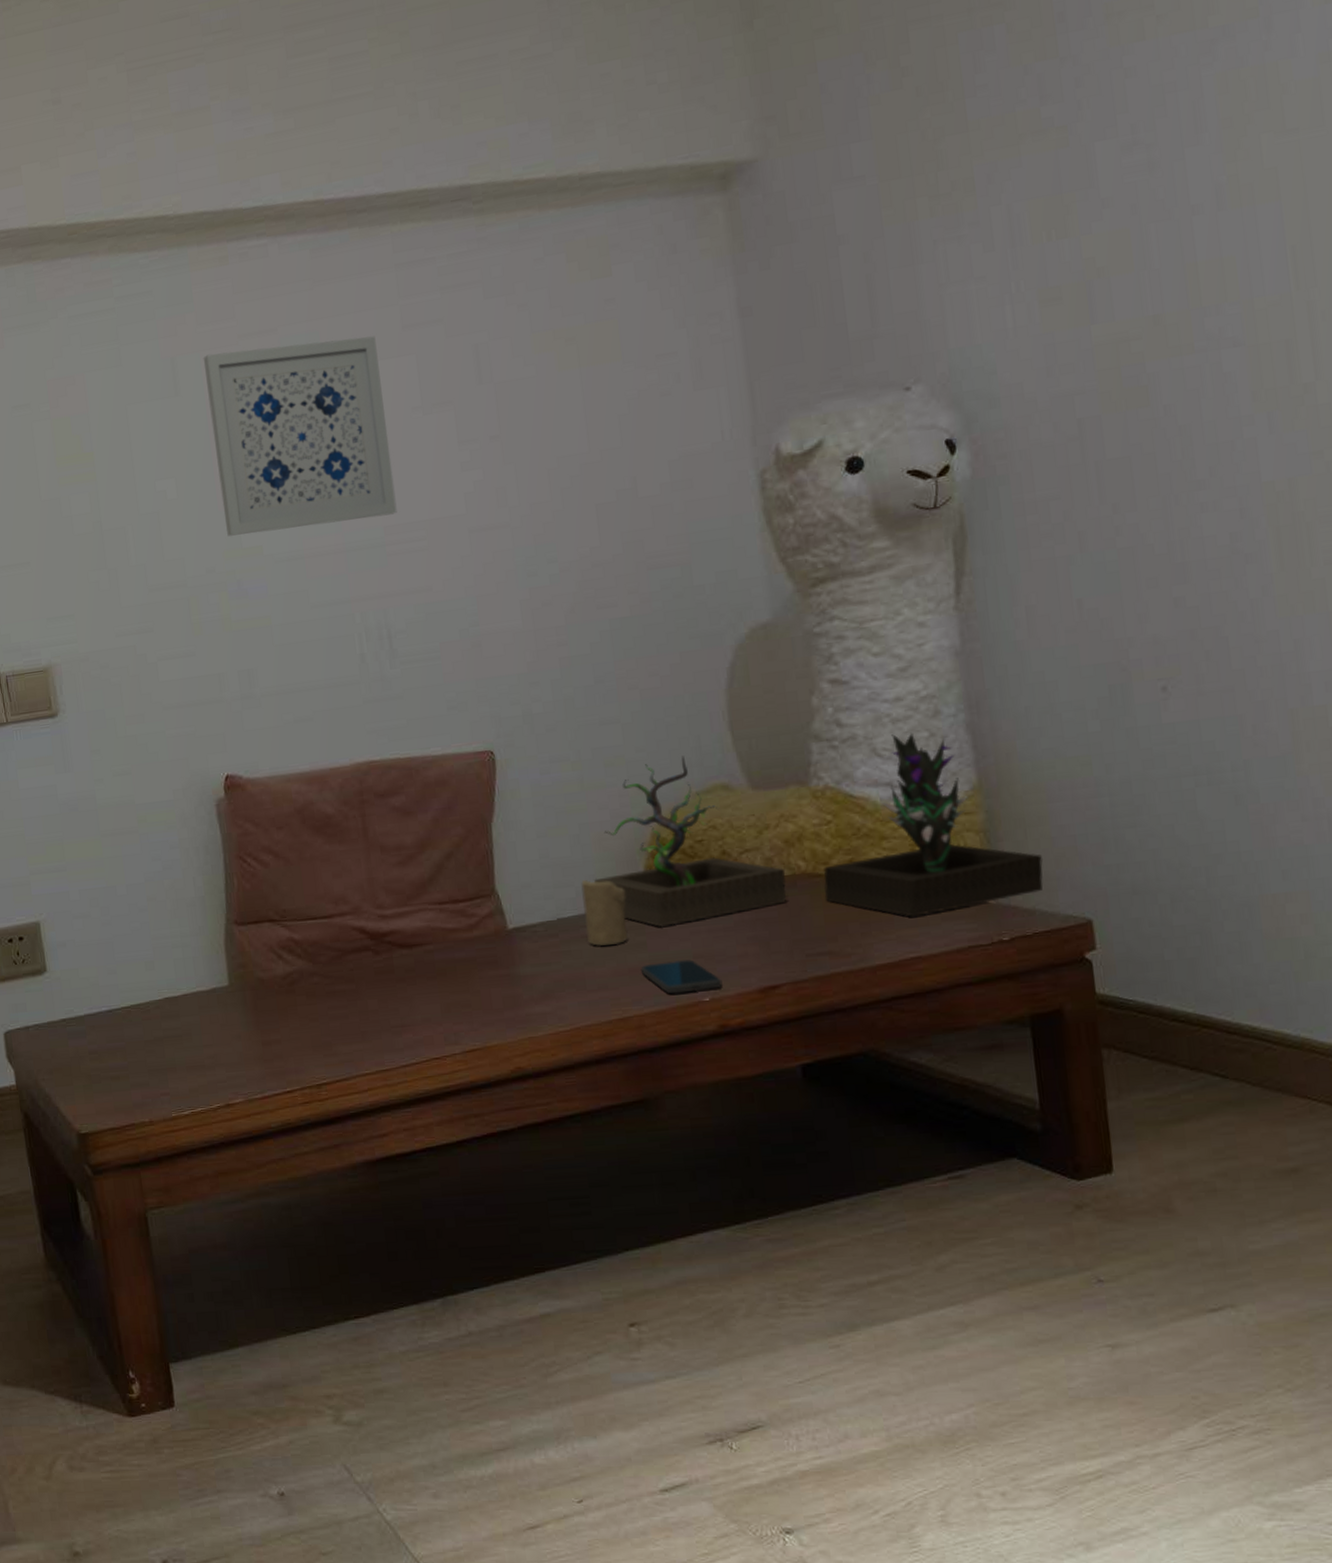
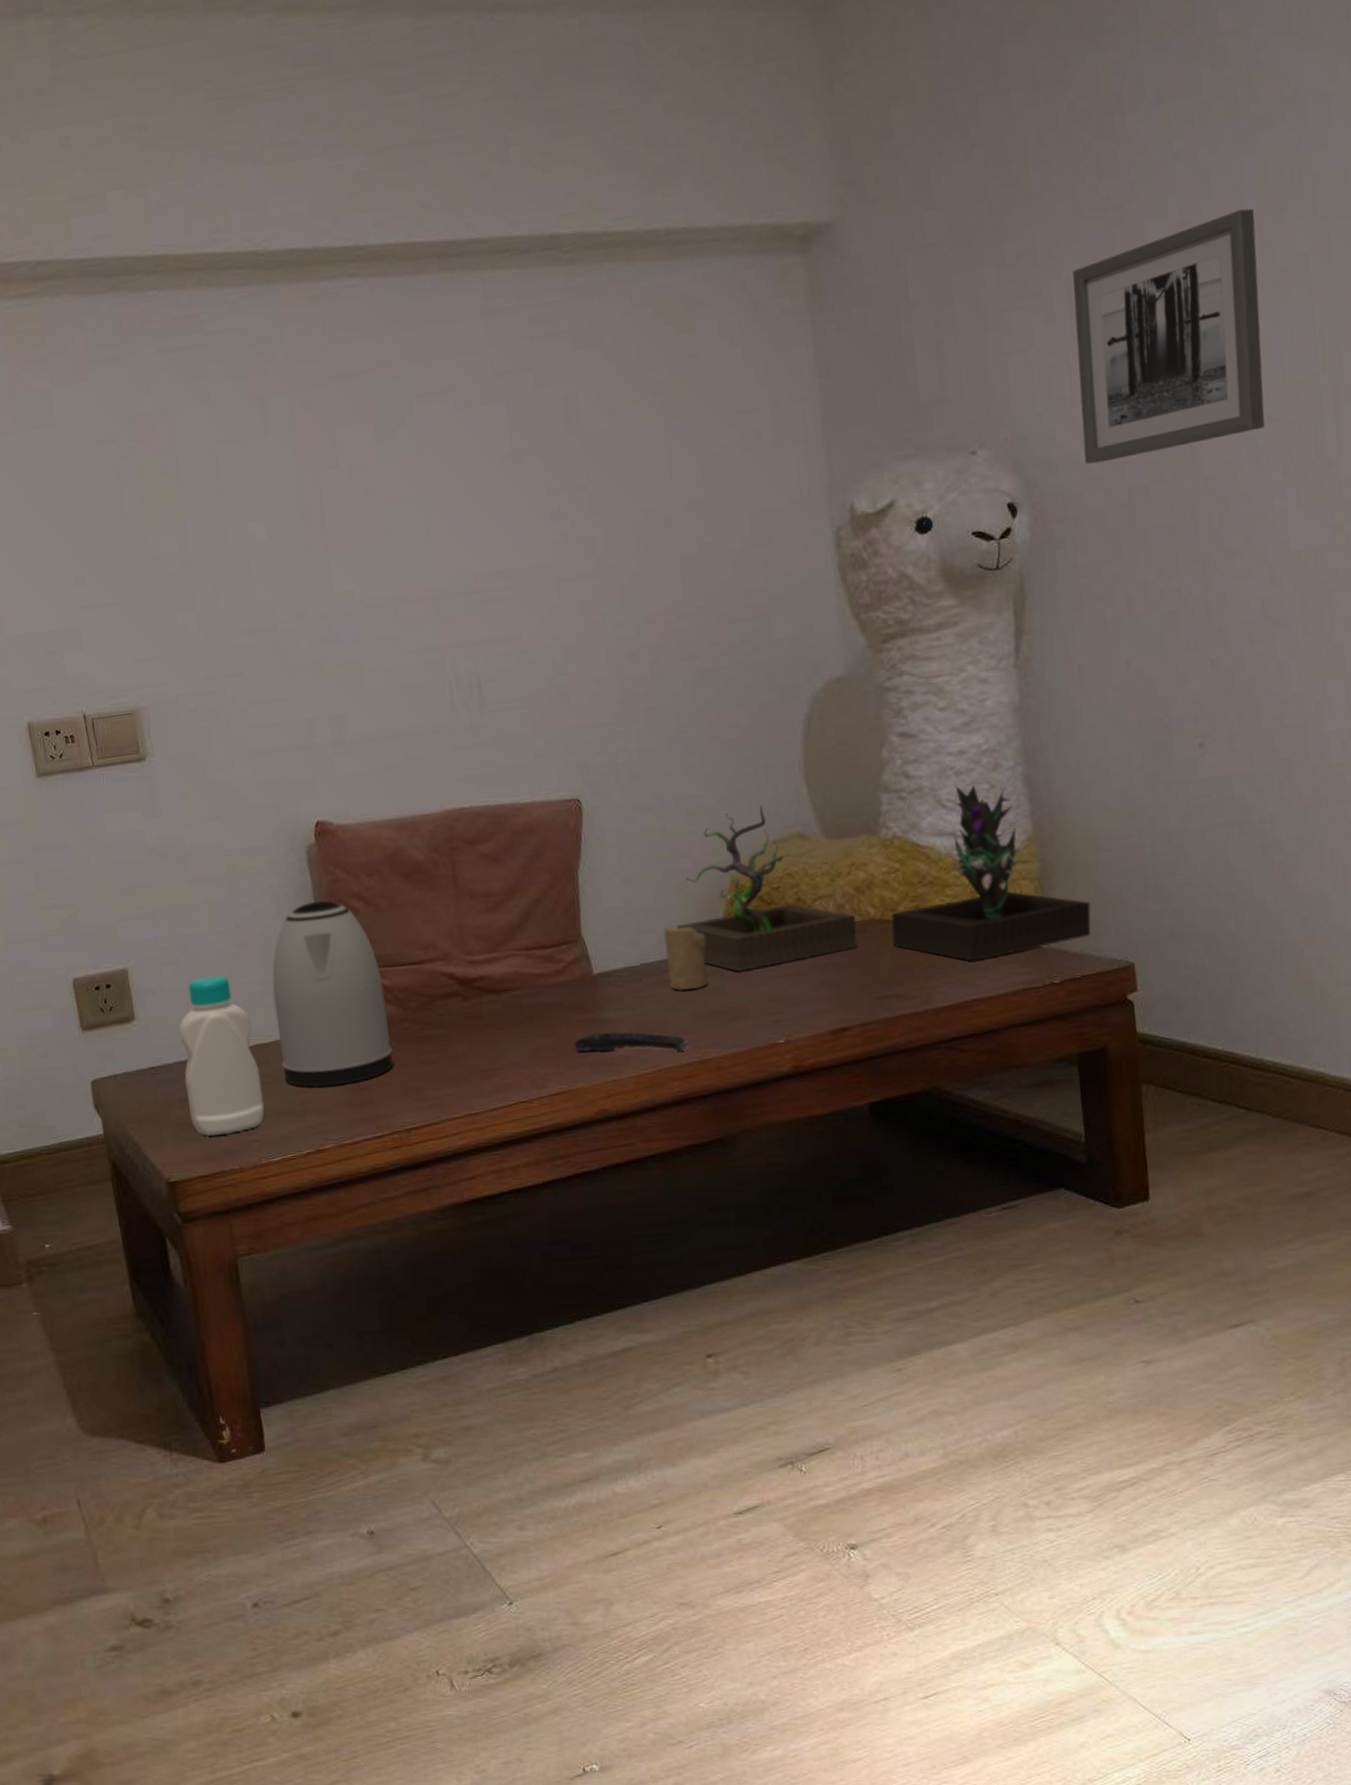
bottle: none [89,928,175,1088] -> present [179,975,265,1136]
kettle: none [182,854,304,1042] -> present [272,901,394,1088]
wall art: present [203,336,397,536] -> none [293,382,487,581]
remote control: none [488,987,609,1008] -> present [574,1031,689,1052]
smartphone: present [640,959,723,994] -> none [719,1003,797,1037]
wall art: none [1013,123,1231,397] -> present [1072,208,1265,465]

